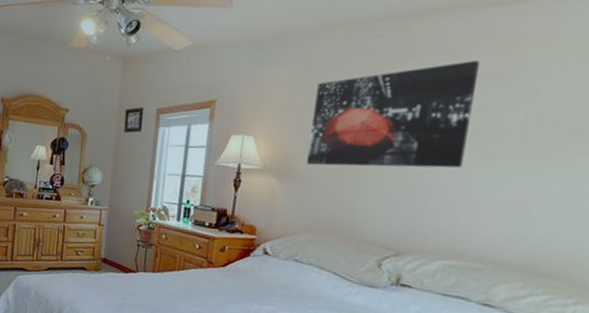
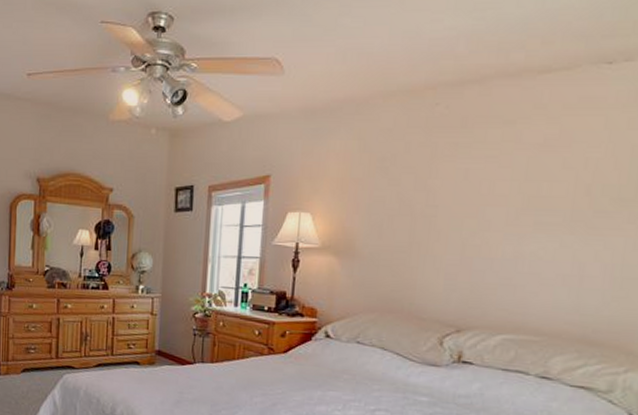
wall art: present [307,61,481,168] -> none [366,129,532,242]

